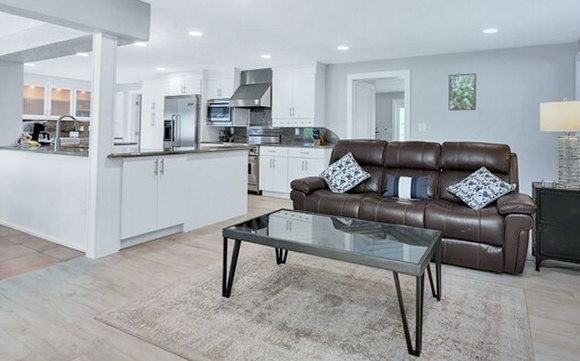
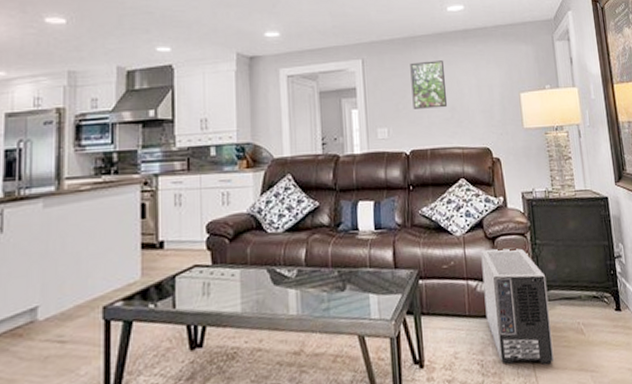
air purifier: none [493,222,546,314] -> present [480,248,555,366]

